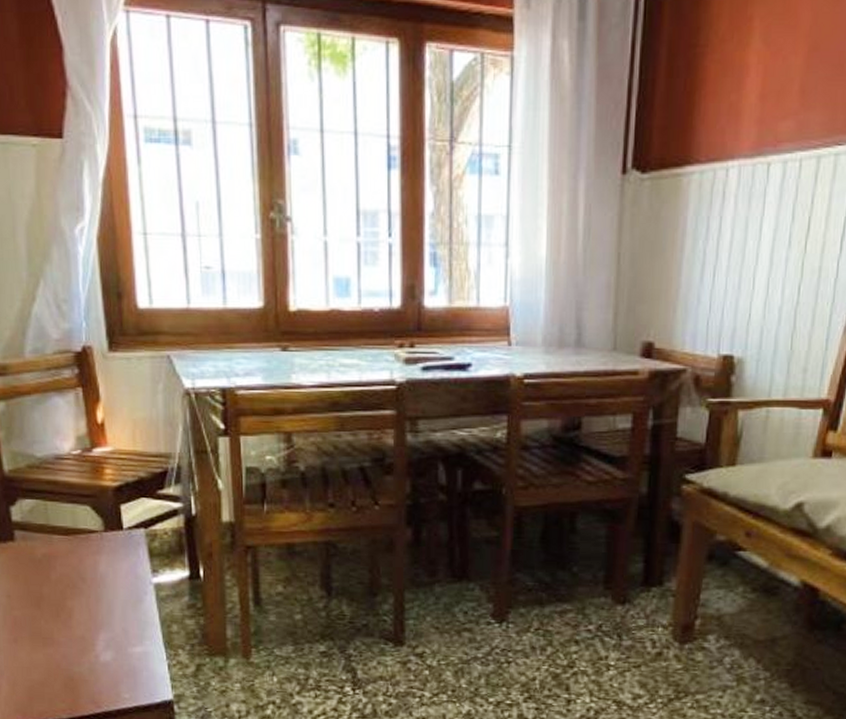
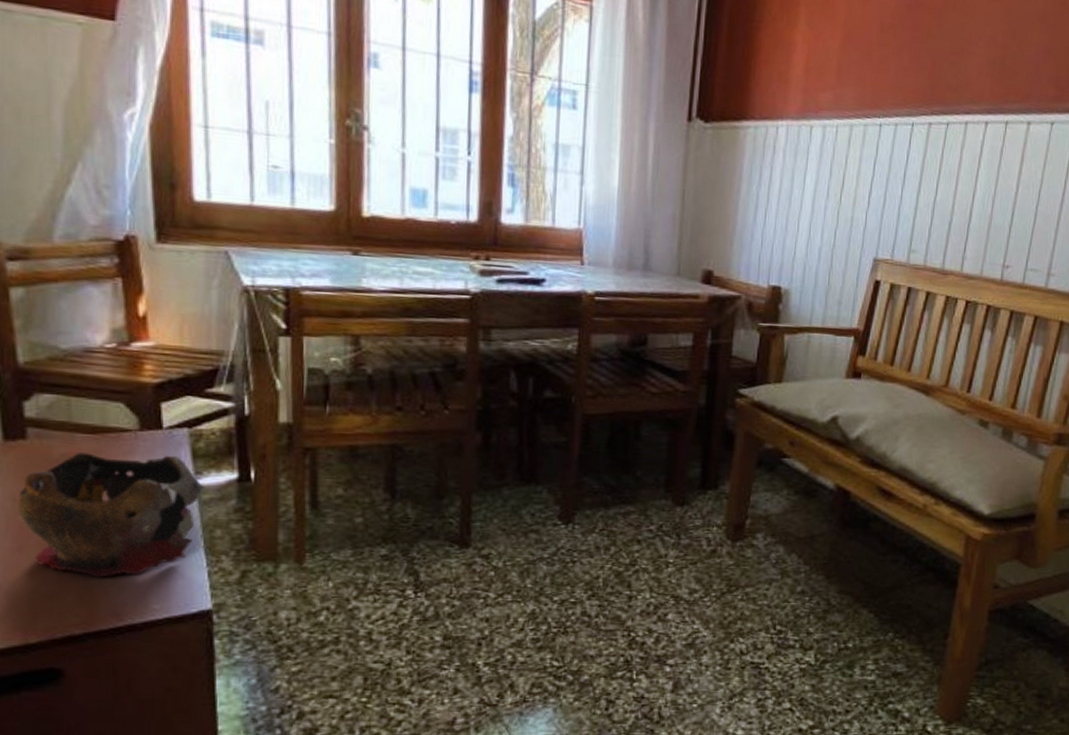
decorative bowl: none [11,553,161,668] -> present [18,453,205,578]

